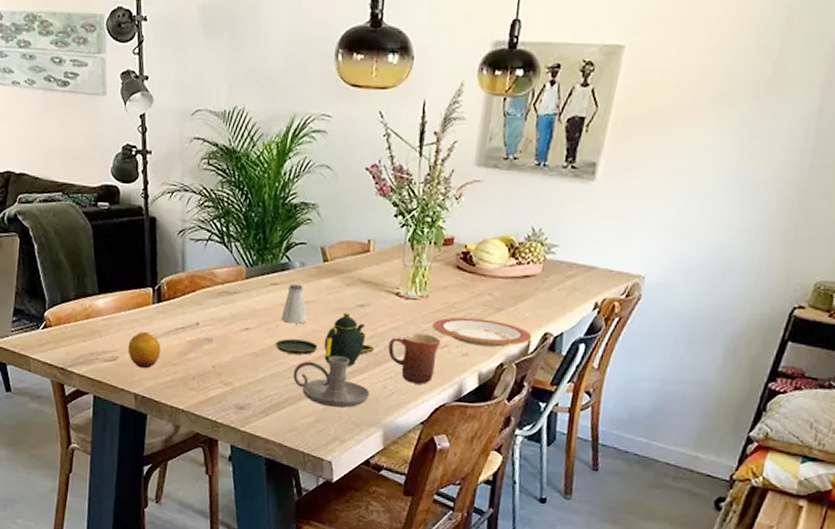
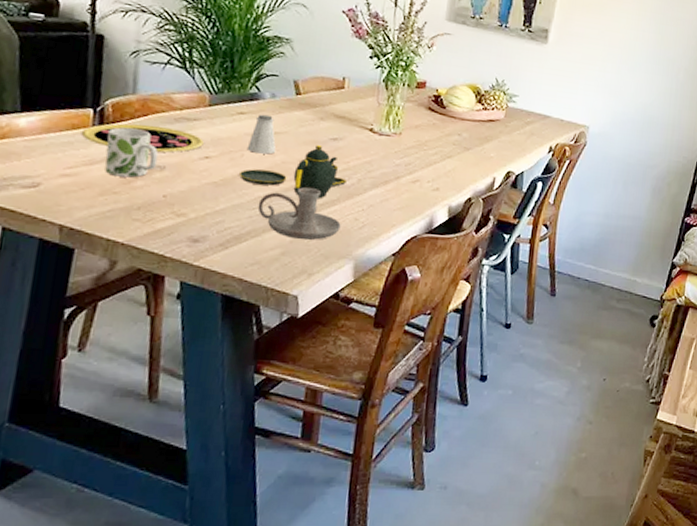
fruit: present [128,331,161,369] -> none [54,155,100,197]
pizza: none [144,300,243,326] -> present [81,123,204,153]
mug: none [164,304,206,350] -> present [105,127,158,178]
mug: present [388,333,442,384] -> none [361,167,414,217]
plate: present [432,317,533,347] -> none [405,154,497,183]

